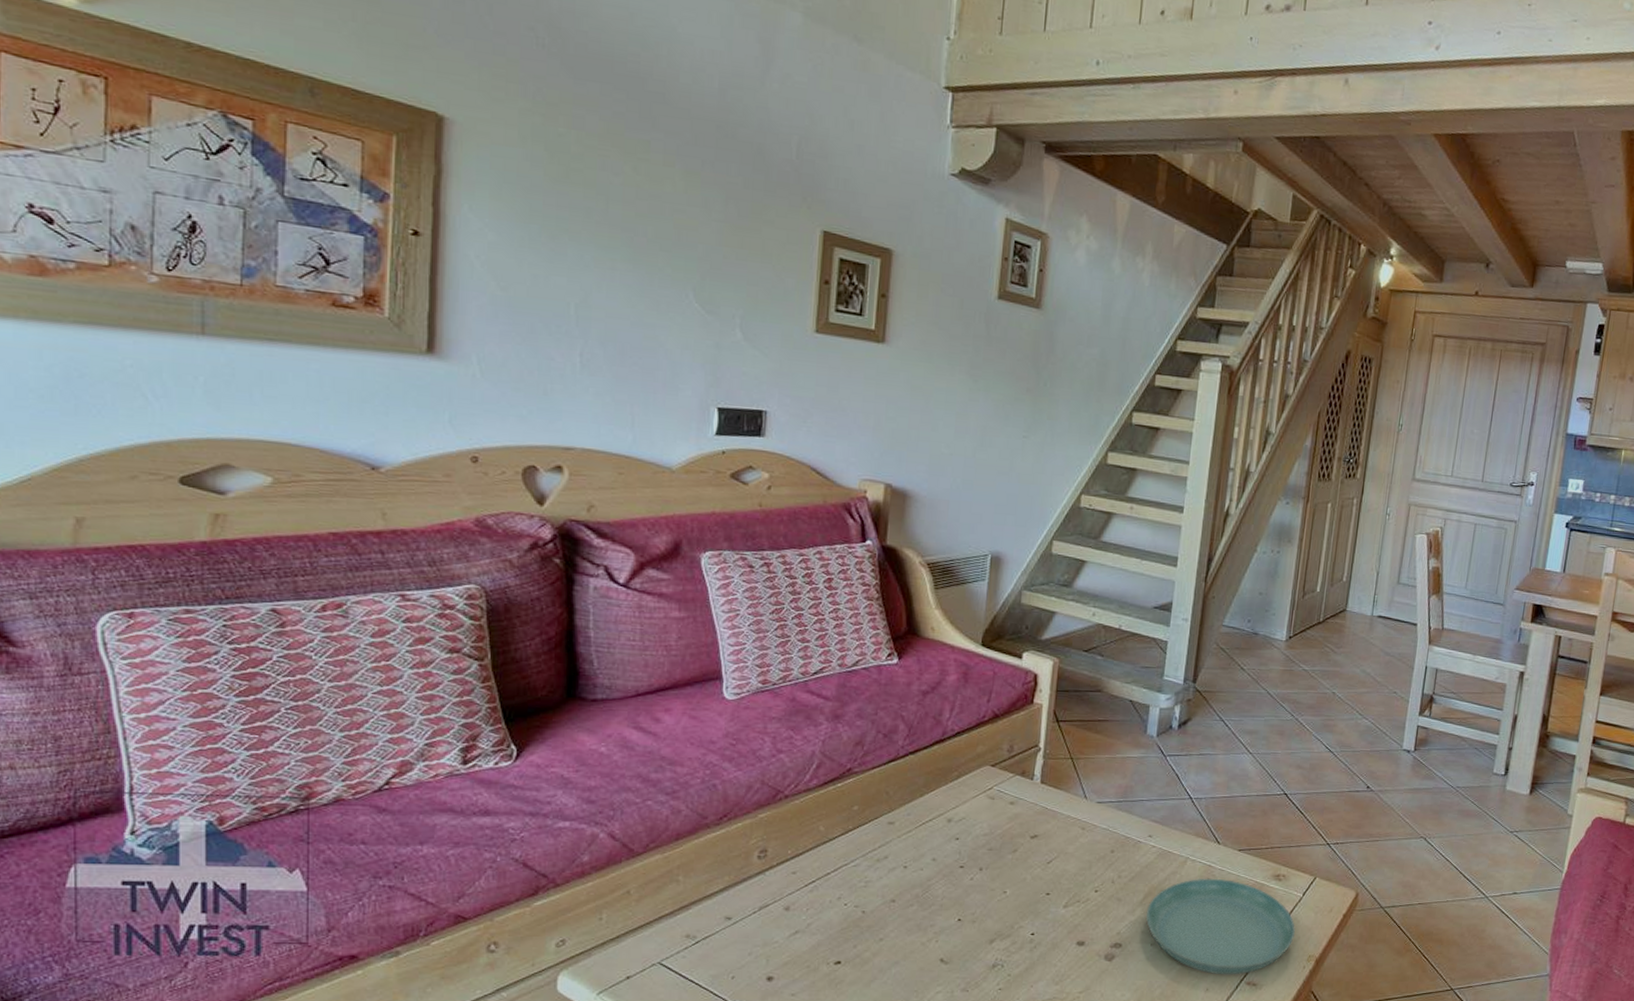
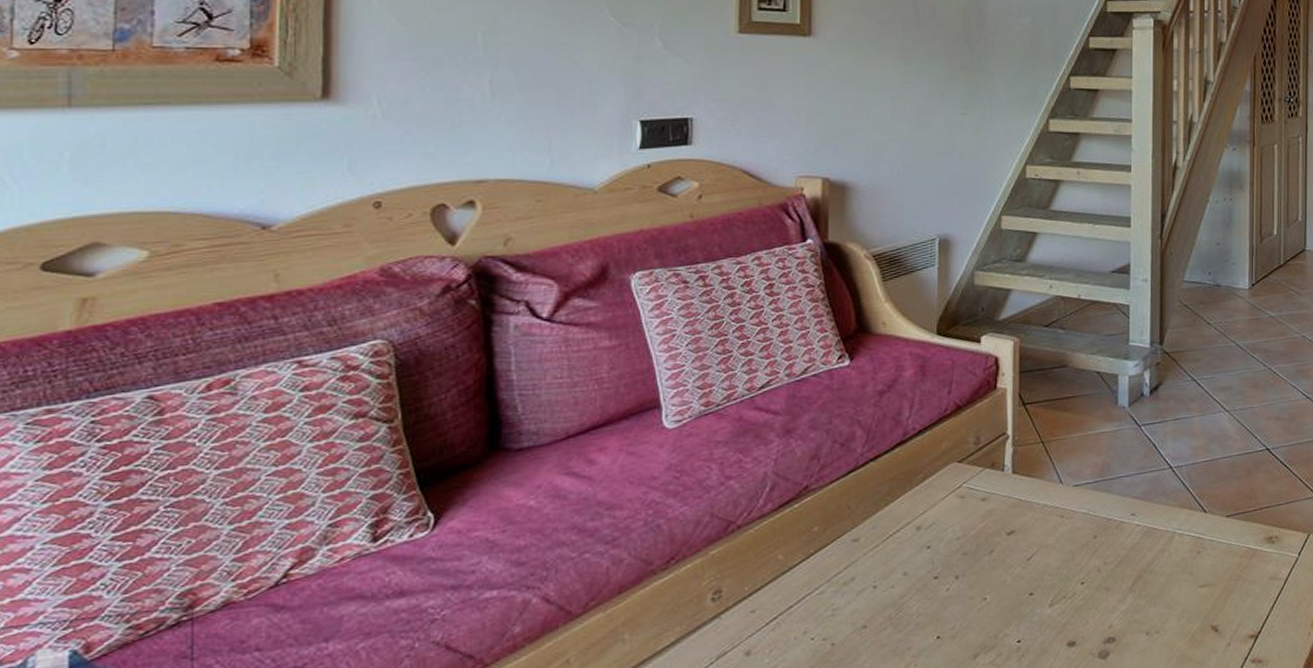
saucer: present [1145,878,1295,975] -> none [1137,550,1295,657]

